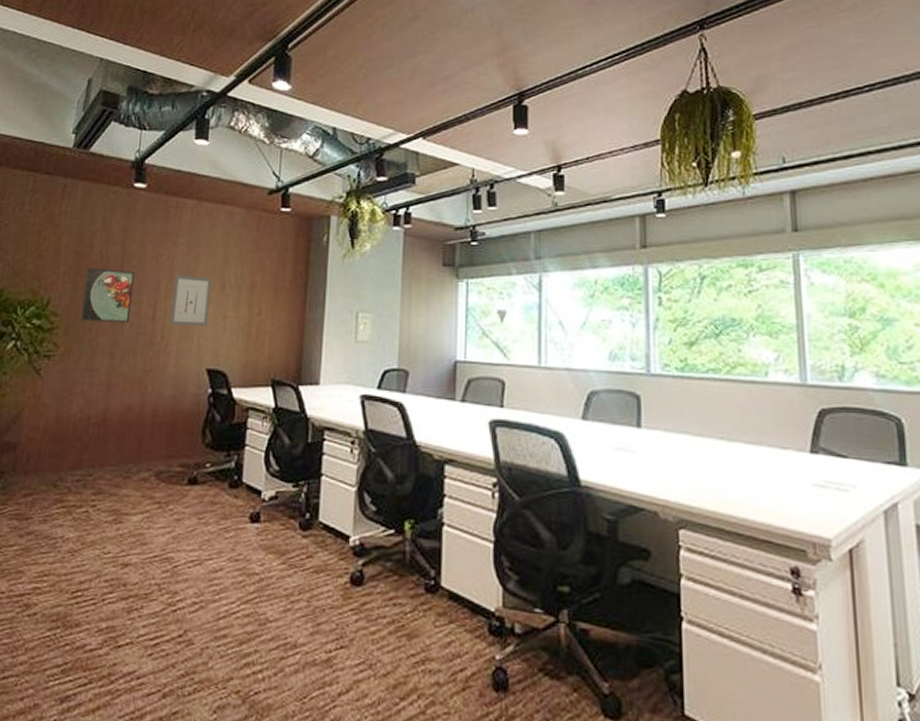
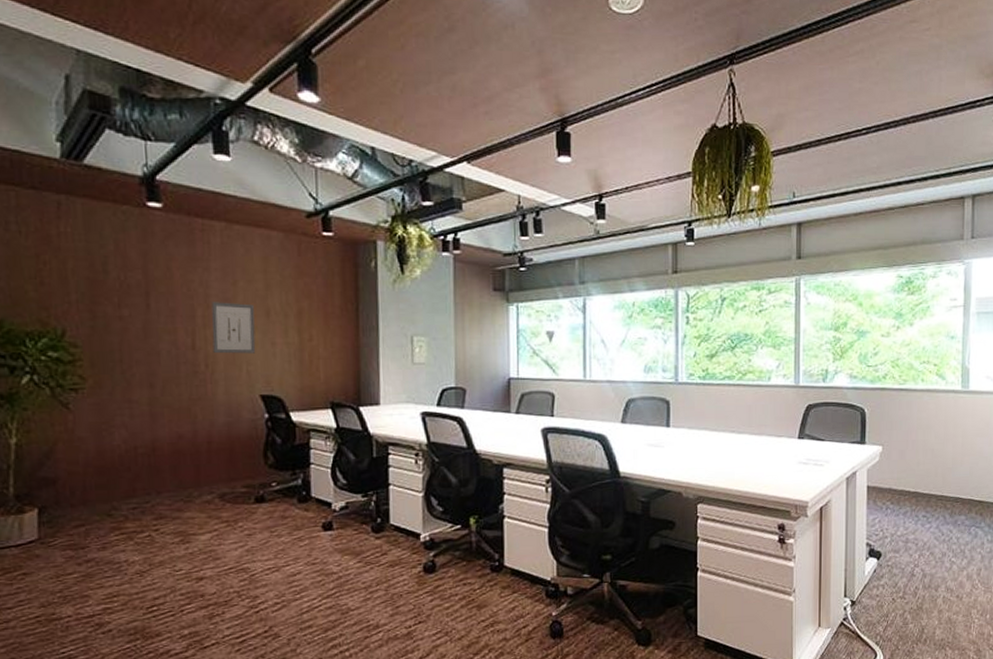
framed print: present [80,267,135,322] -> none [104,295,166,353]

